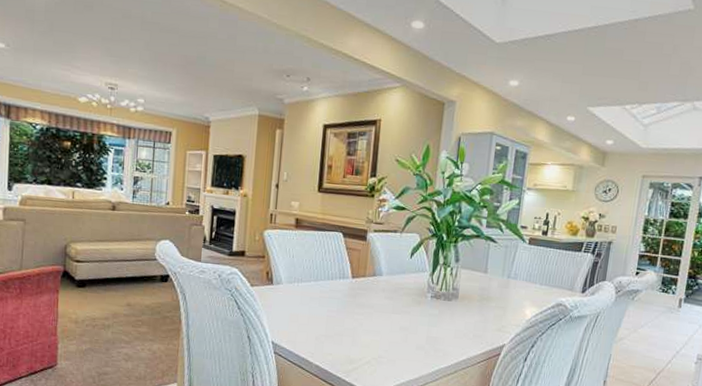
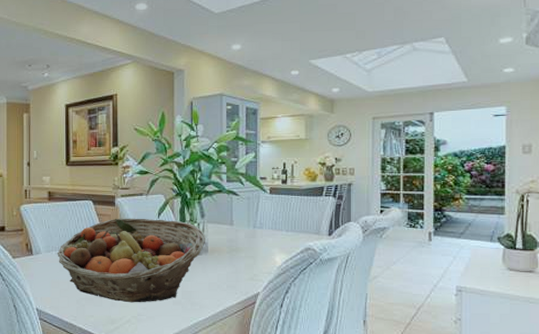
fruit basket: none [299,254,457,345] -> present [57,218,205,303]

